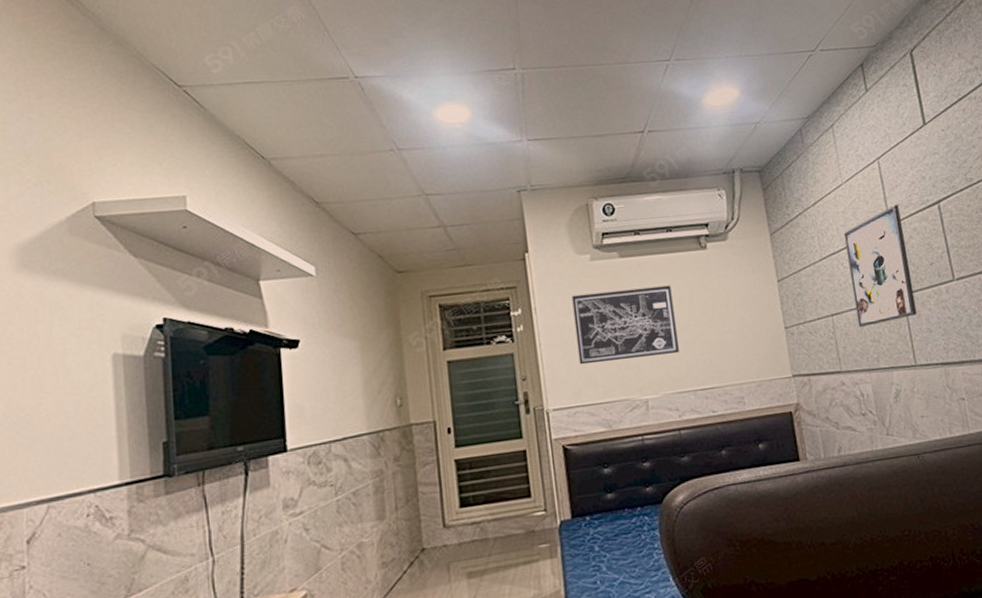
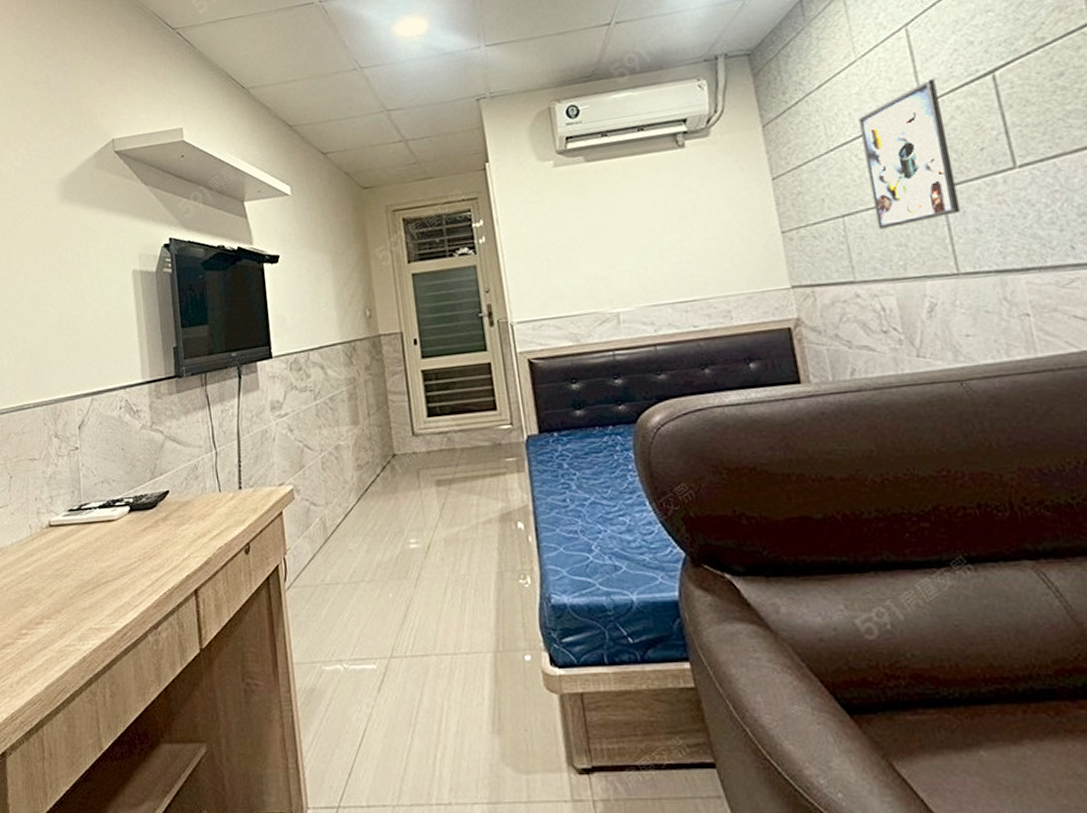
wall art: present [572,285,679,365] -> none [534,189,654,277]

